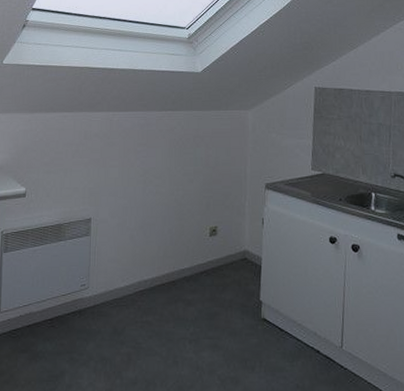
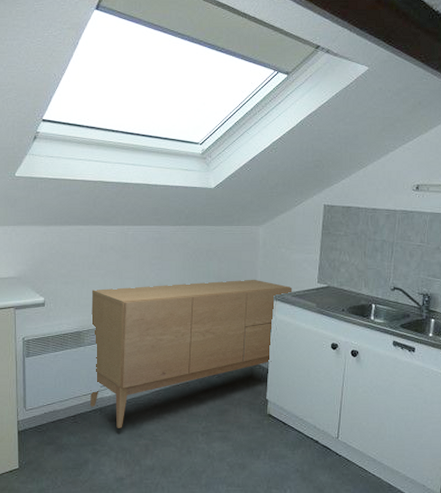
sideboard: none [69,166,285,334] -> present [90,279,293,428]

